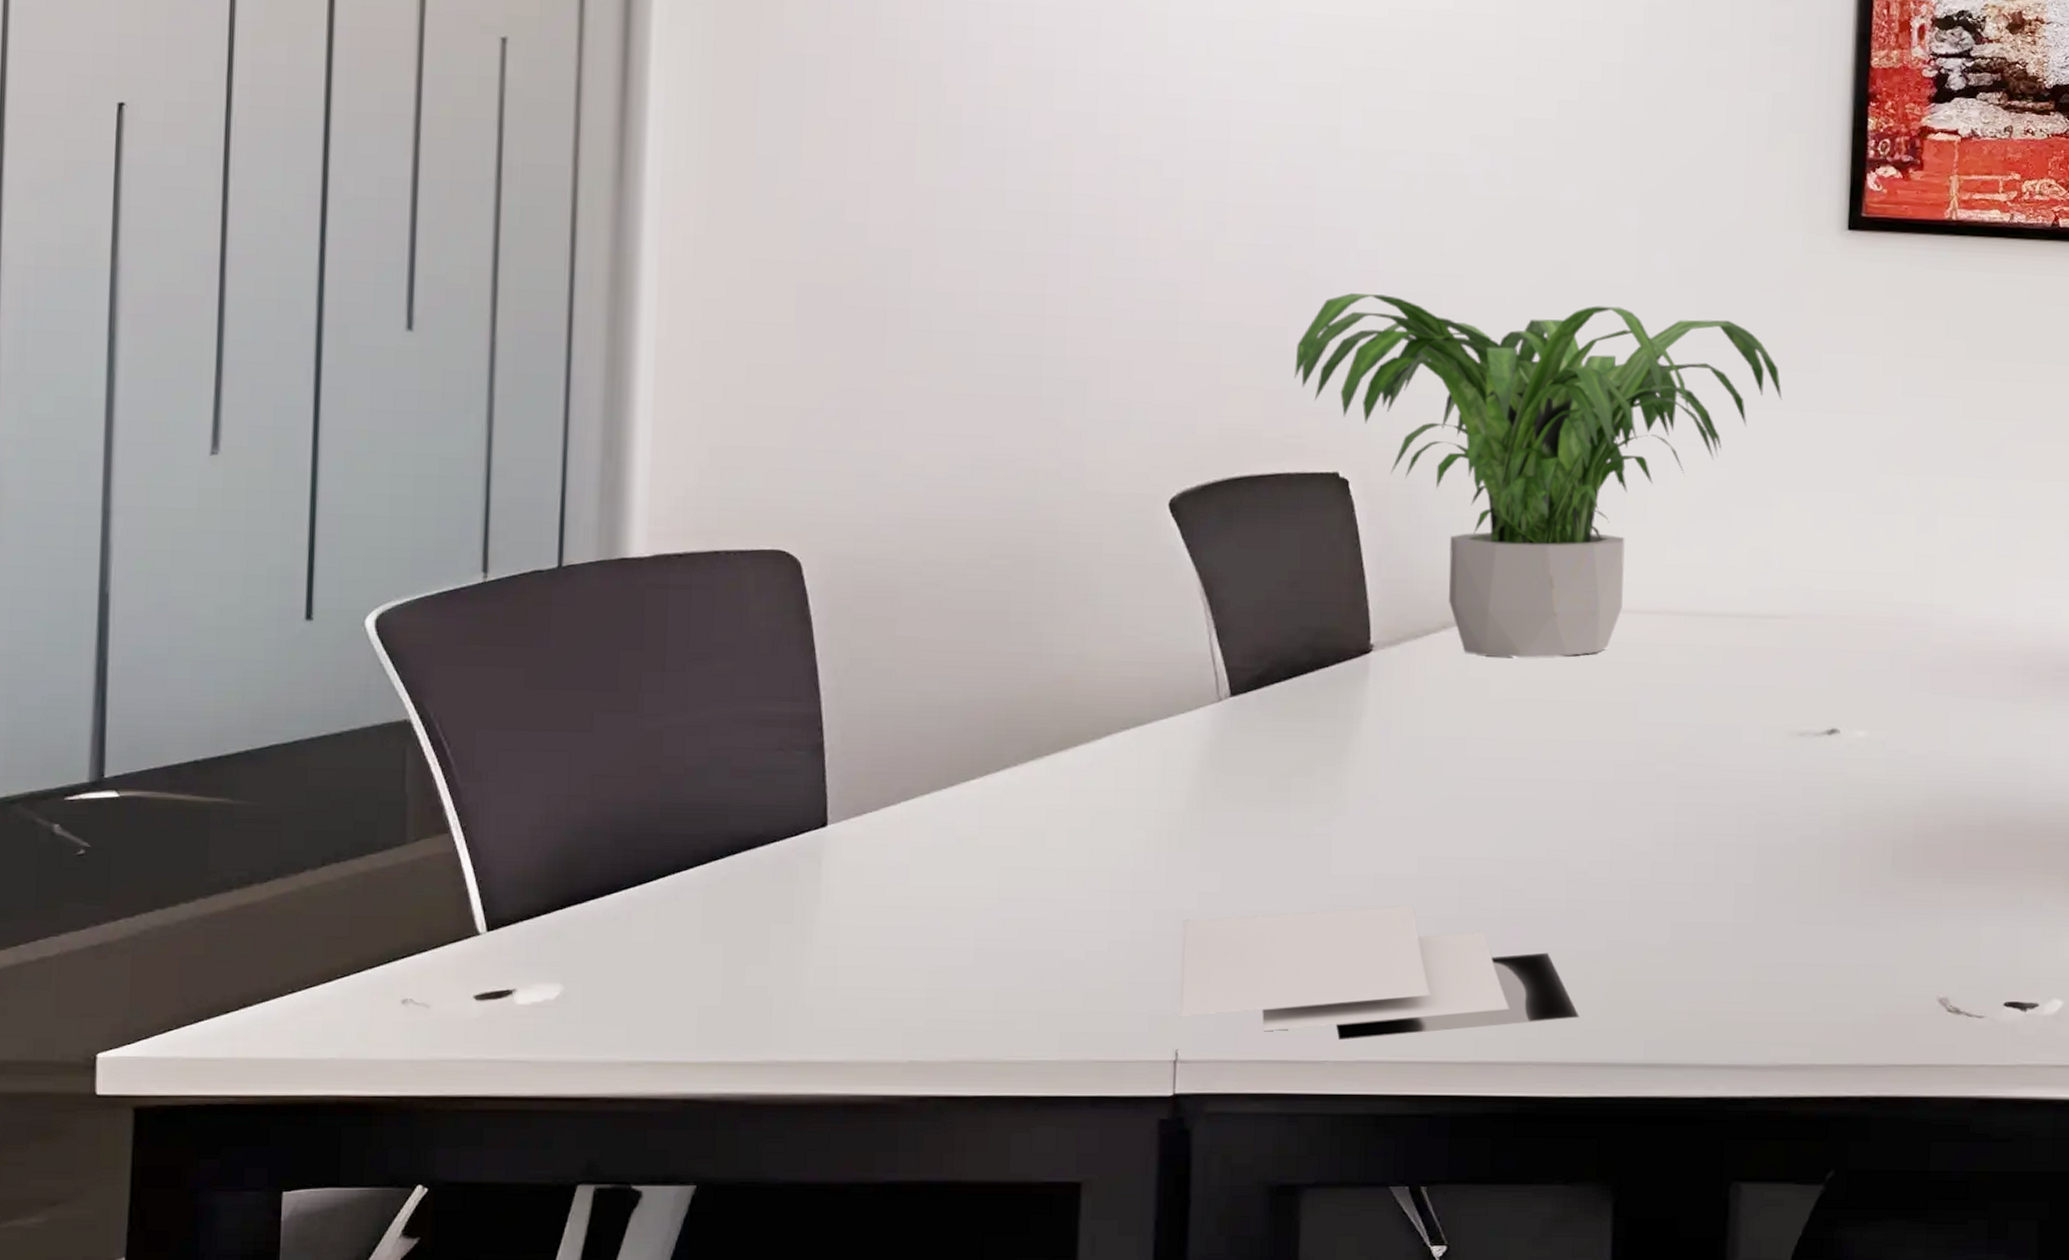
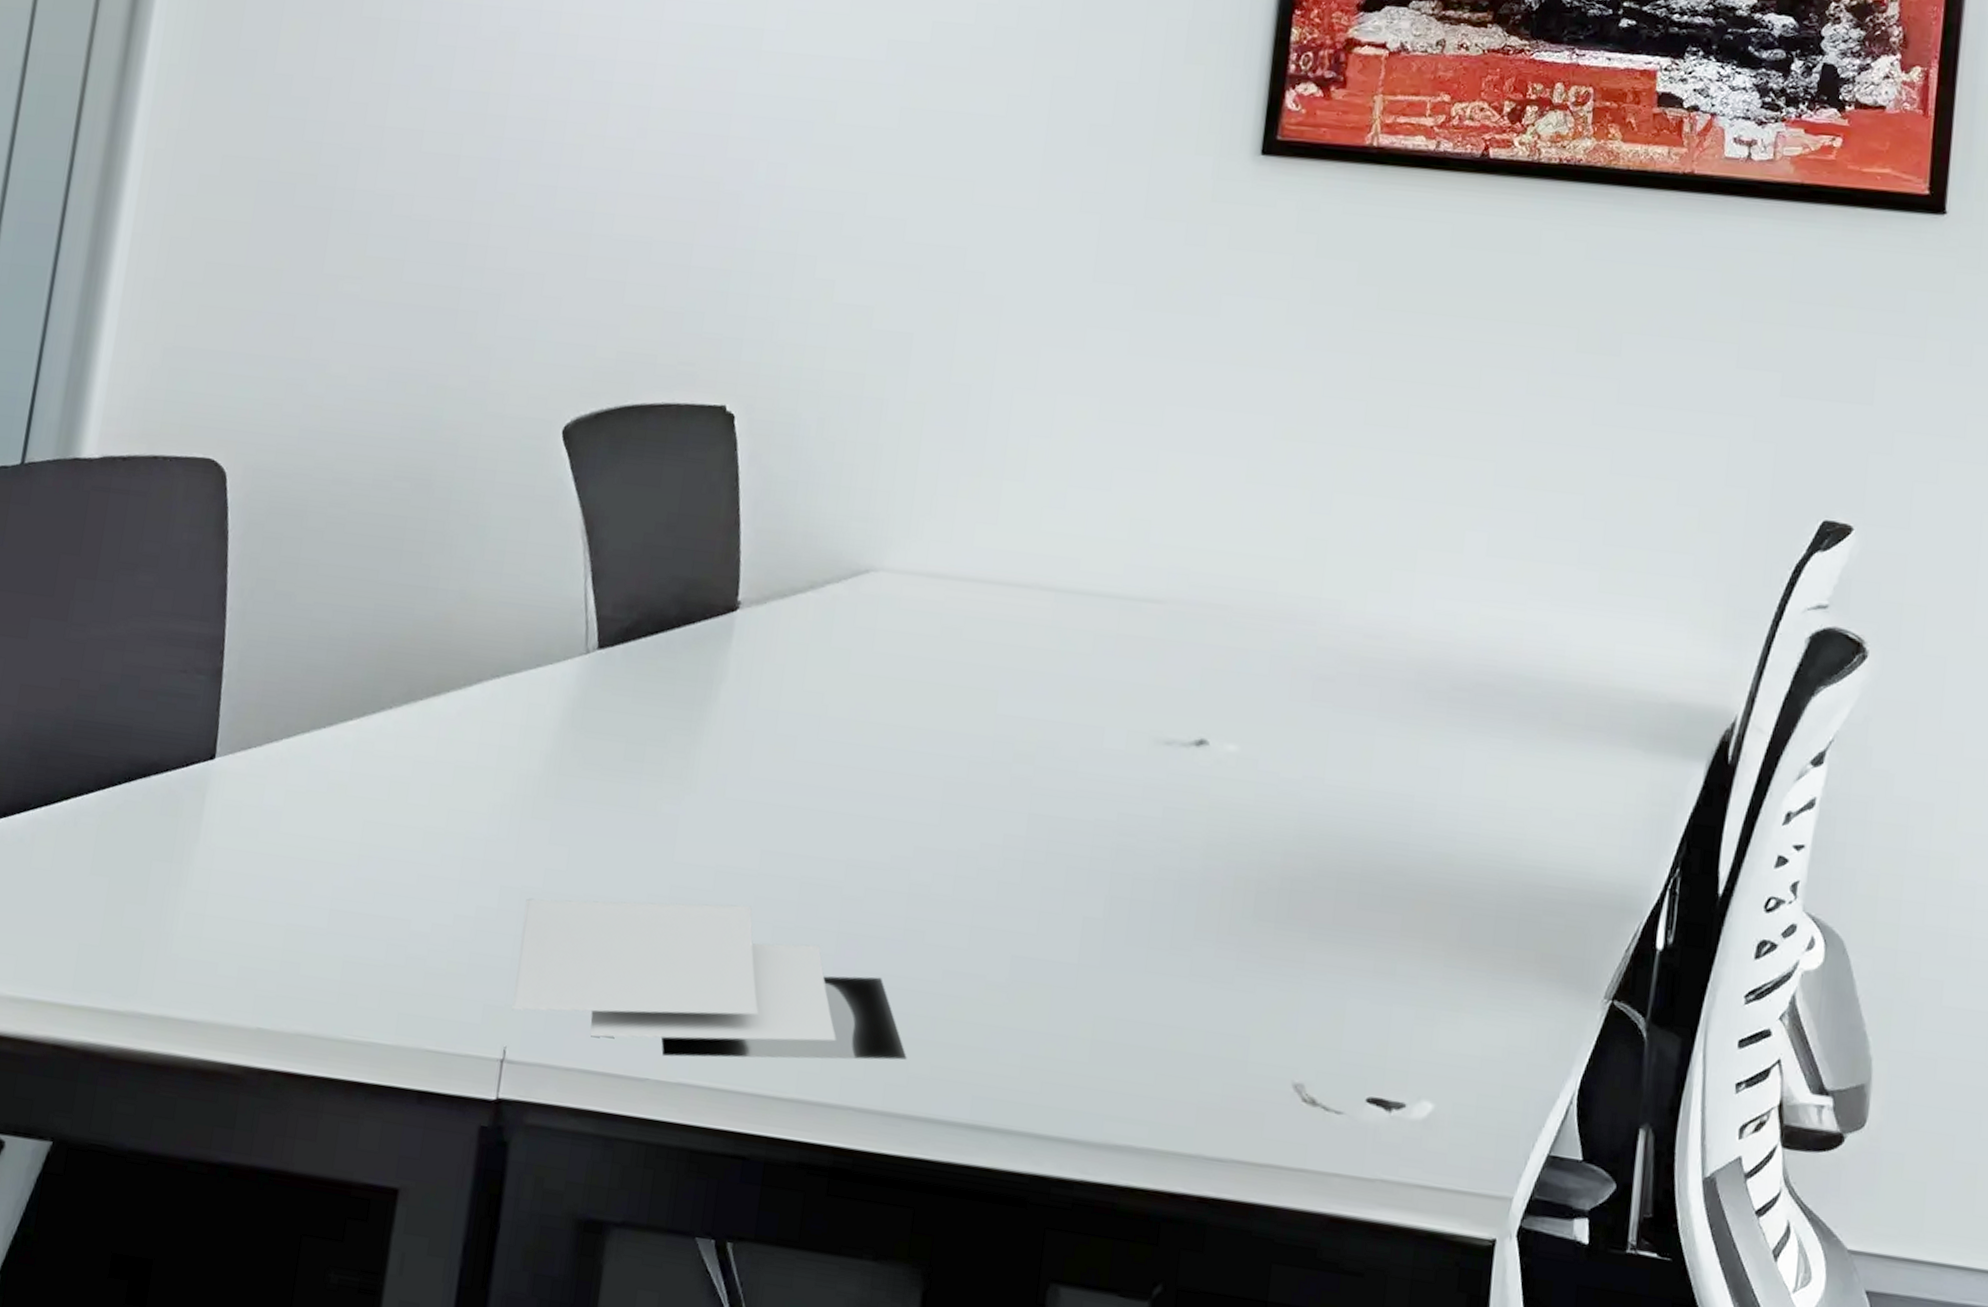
potted plant: present [1294,293,1782,658] -> none [694,209,1178,630]

